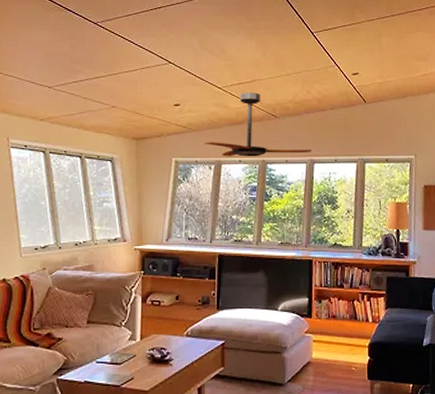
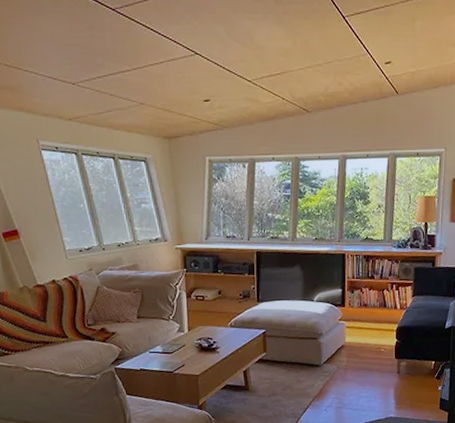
ceiling fan: present [204,92,312,157] -> none [237,85,344,154]

